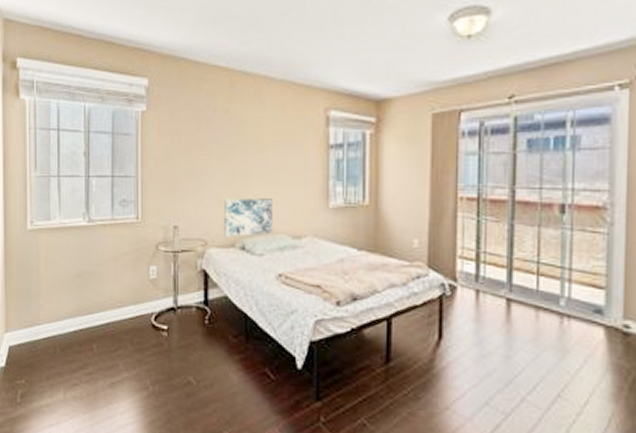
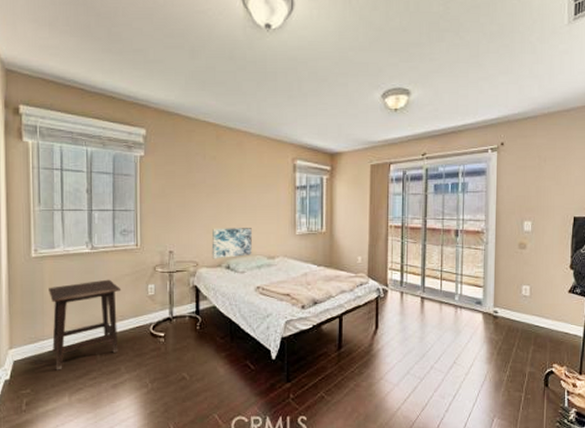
side table: none [44,258,120,361] -> present [49,279,122,370]

